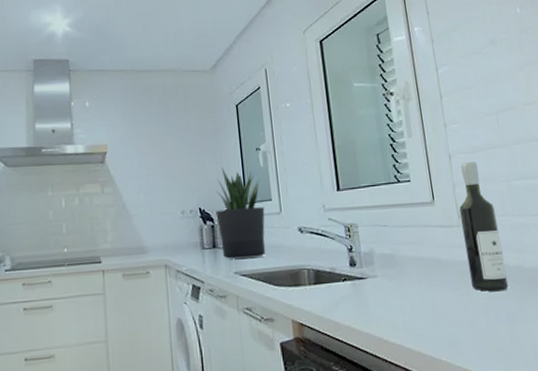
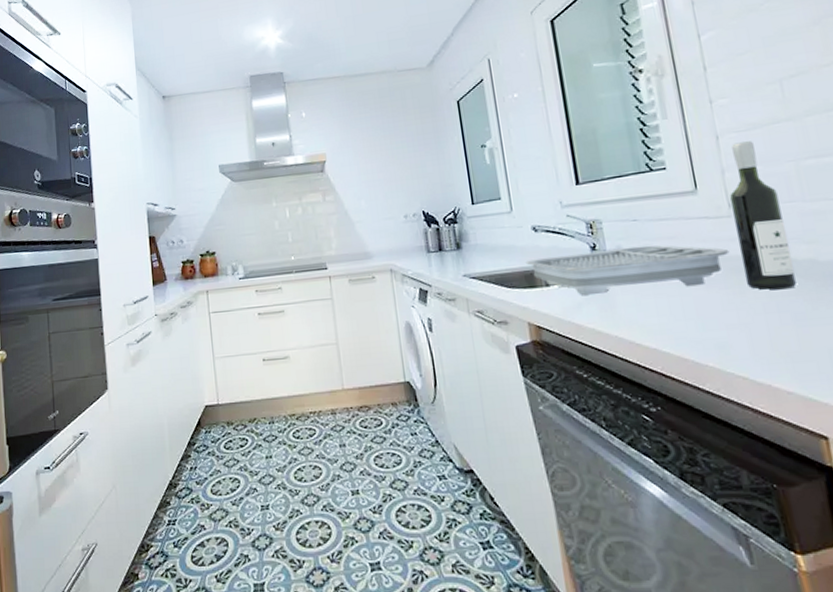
planter: present [215,167,266,260] -> none [439,168,497,262]
dish rack: none [291,249,459,295] -> present [525,245,730,296]

